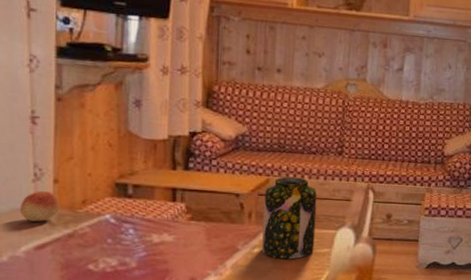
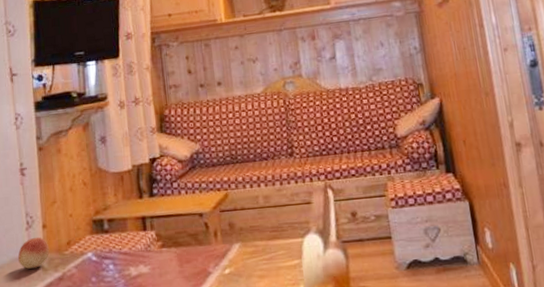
jar: present [262,176,317,260] -> none [226,186,284,278]

